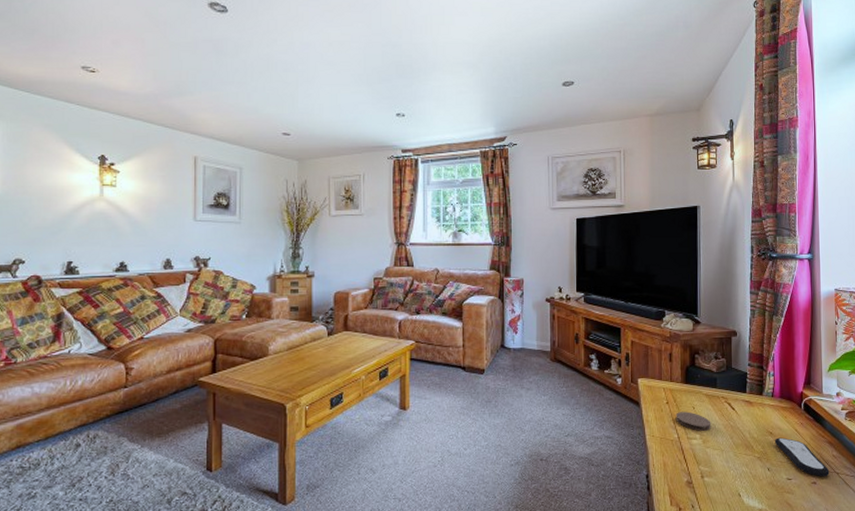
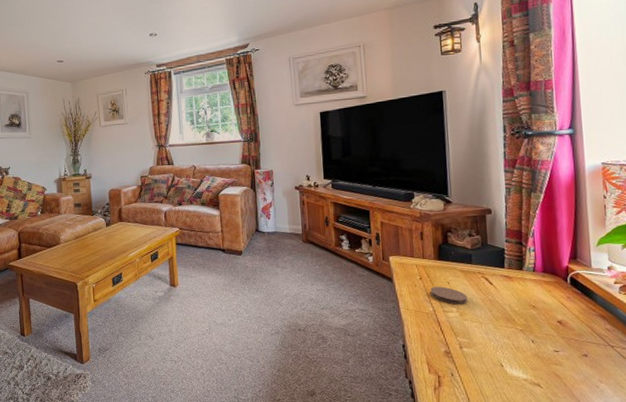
remote control: present [774,437,830,477] -> none [538,311,603,350]

